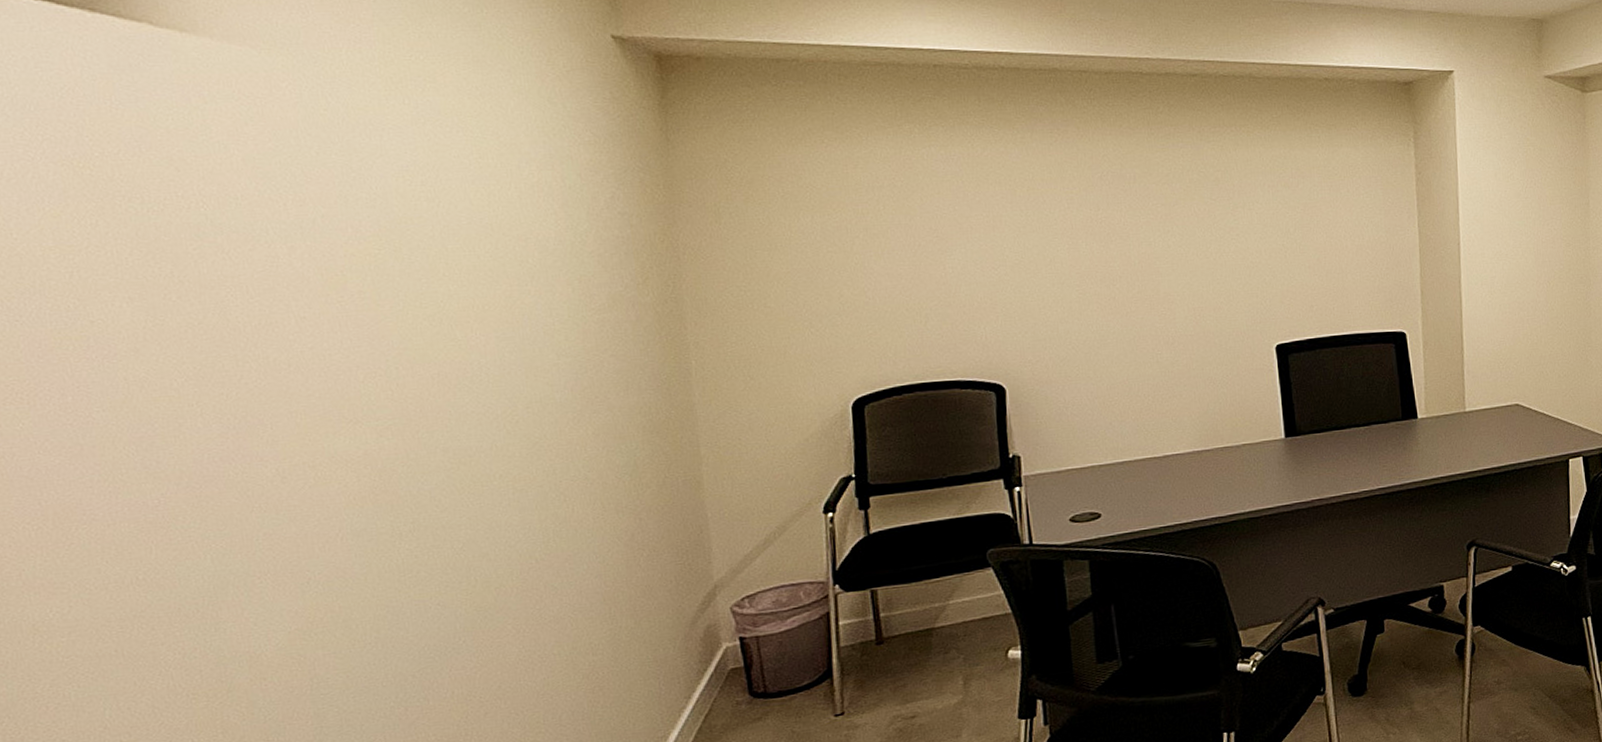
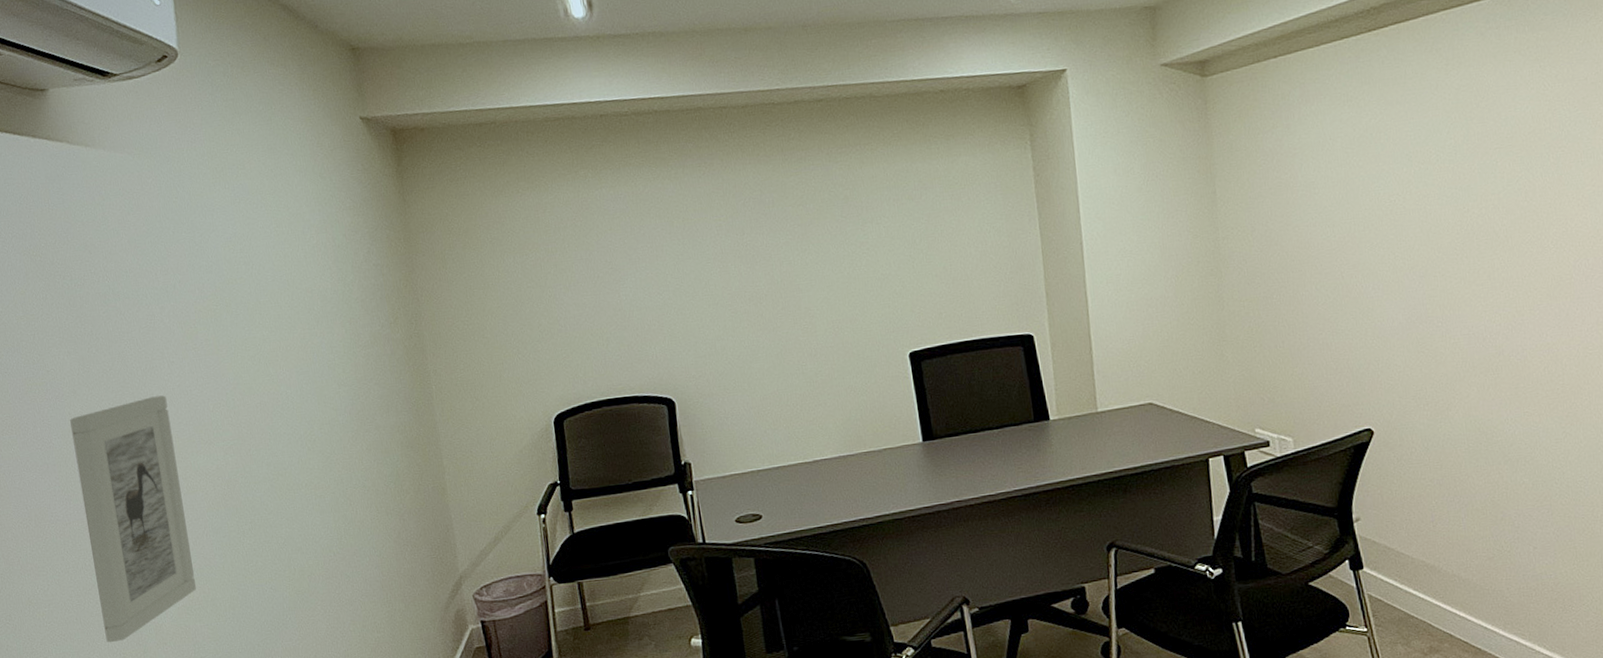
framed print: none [125,359,321,681] -> present [70,395,197,643]

